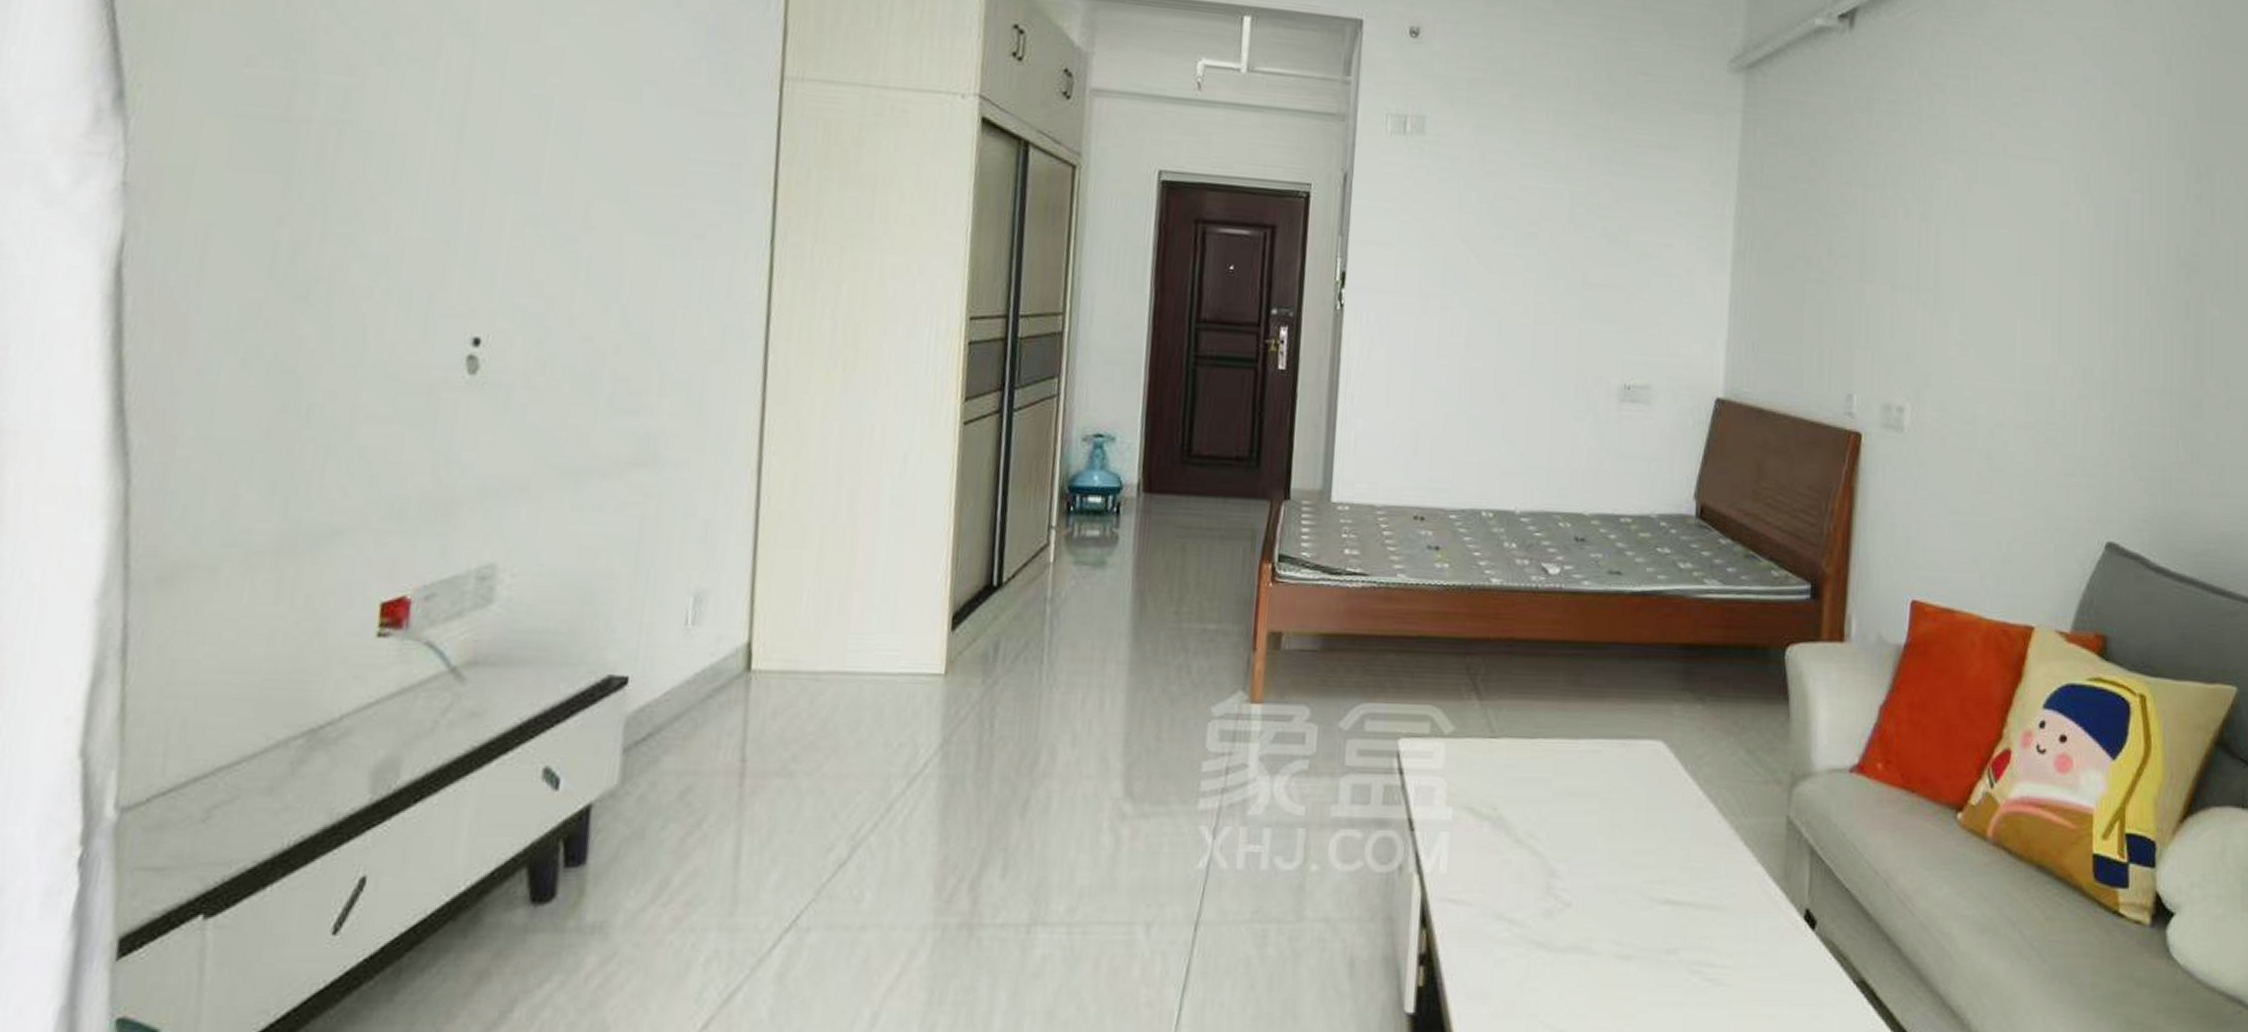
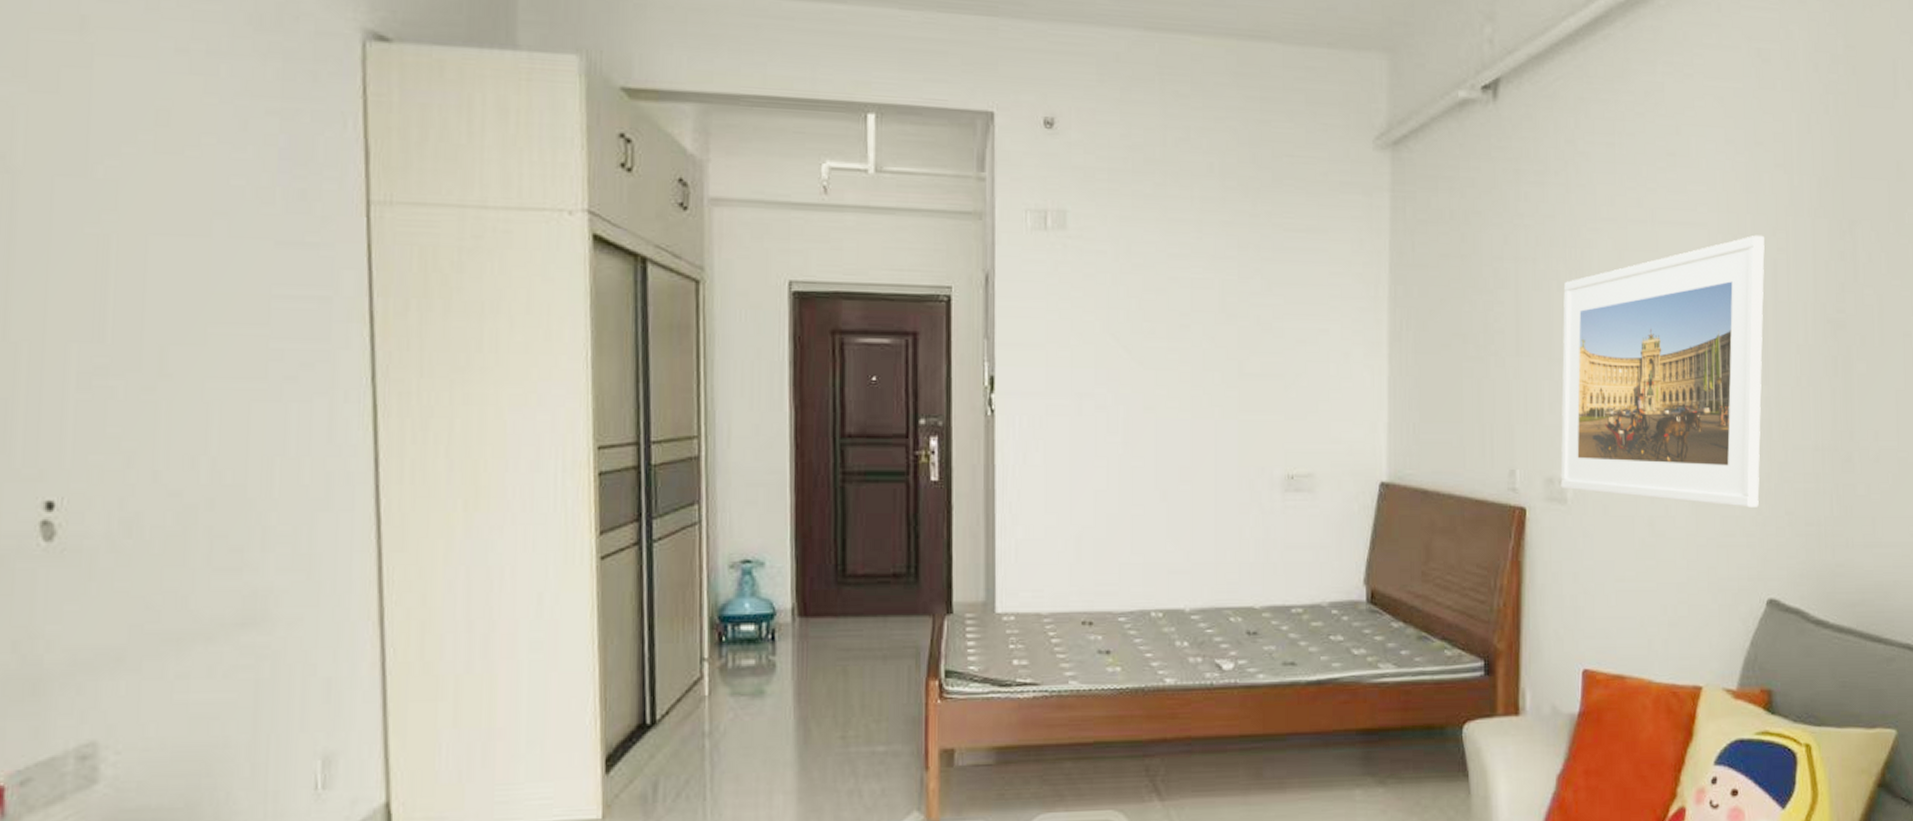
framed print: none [1898,174,2119,448] -> present [1560,235,1765,508]

